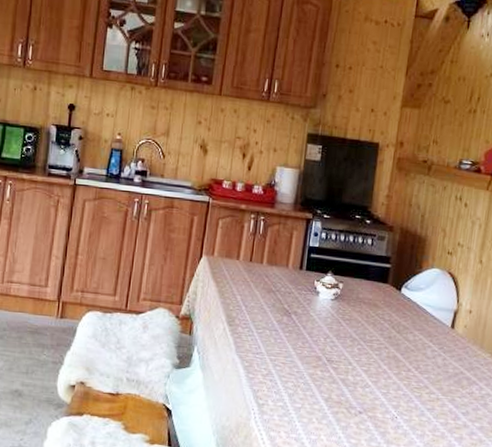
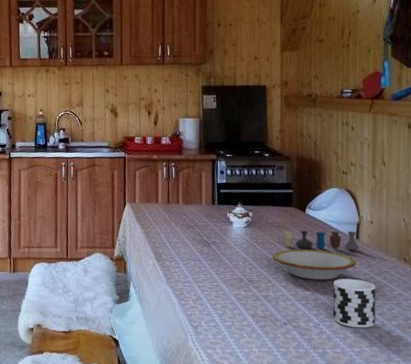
bowl: none [357,330,448,370] -> present [273,249,357,281]
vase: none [371,309,453,340] -> present [282,230,359,250]
cup: none [412,370,464,427] -> present [332,278,376,328]

